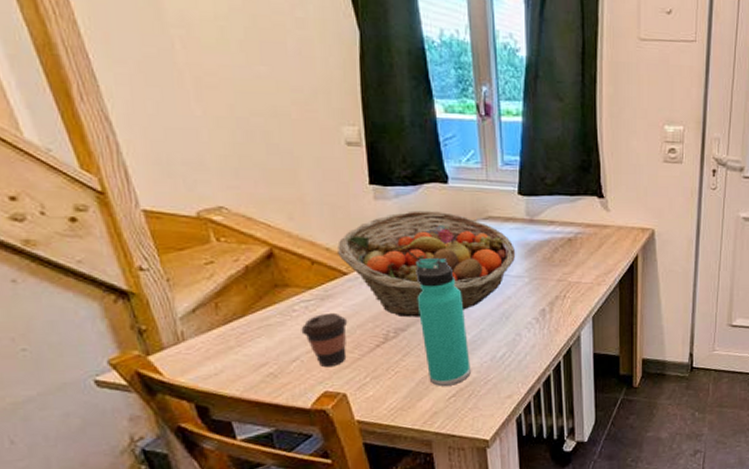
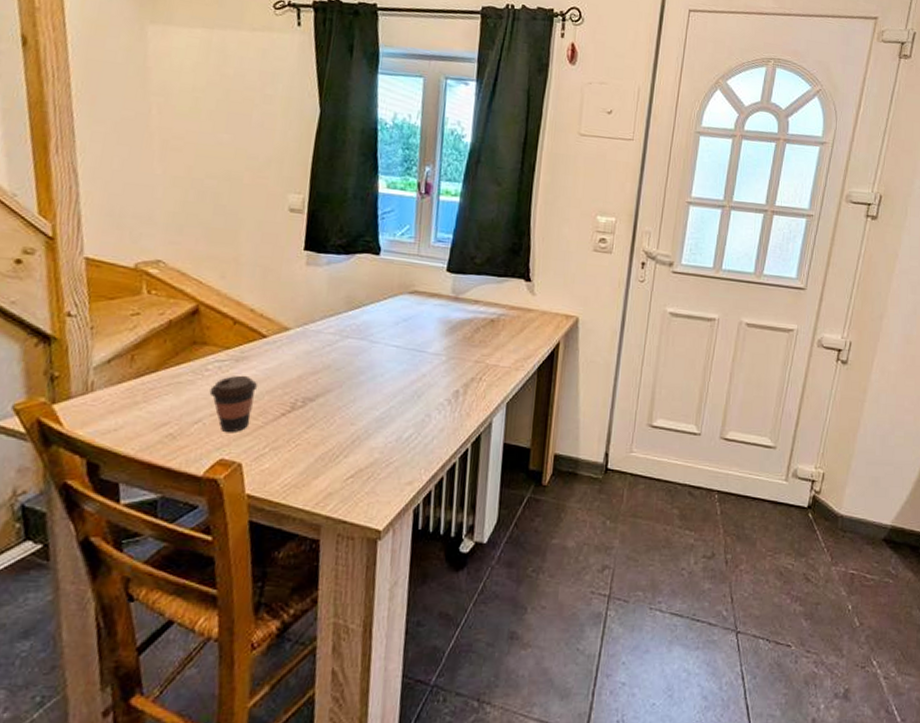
fruit basket: present [337,210,516,318] -> none [261,278,437,388]
thermos bottle: present [415,257,471,386] -> none [329,327,377,465]

